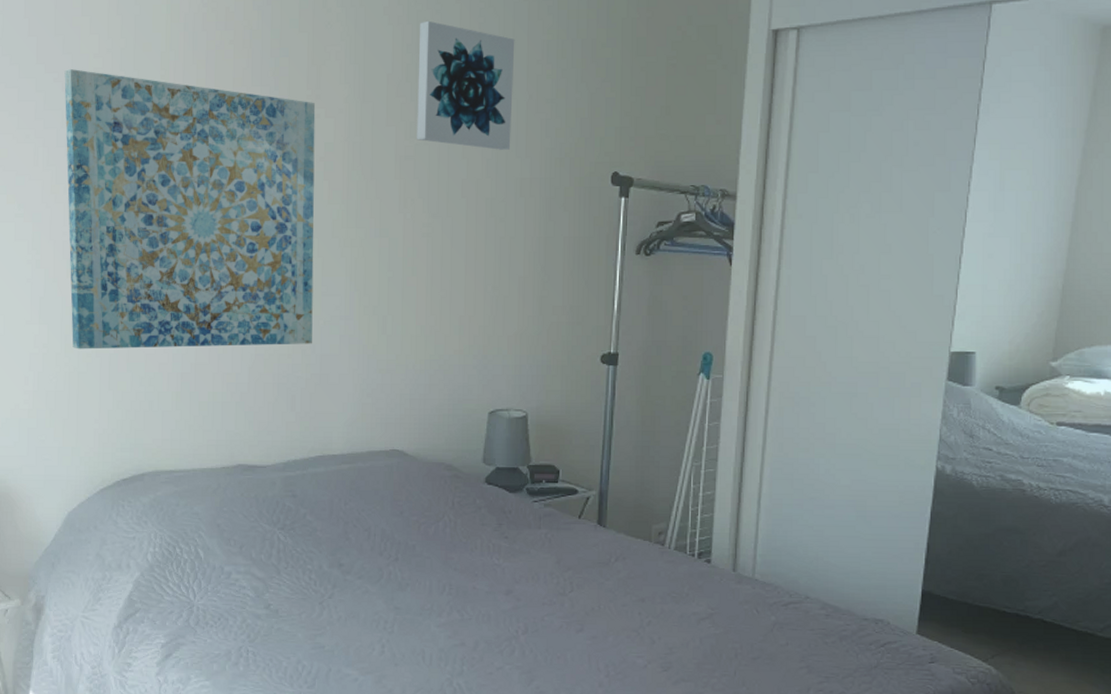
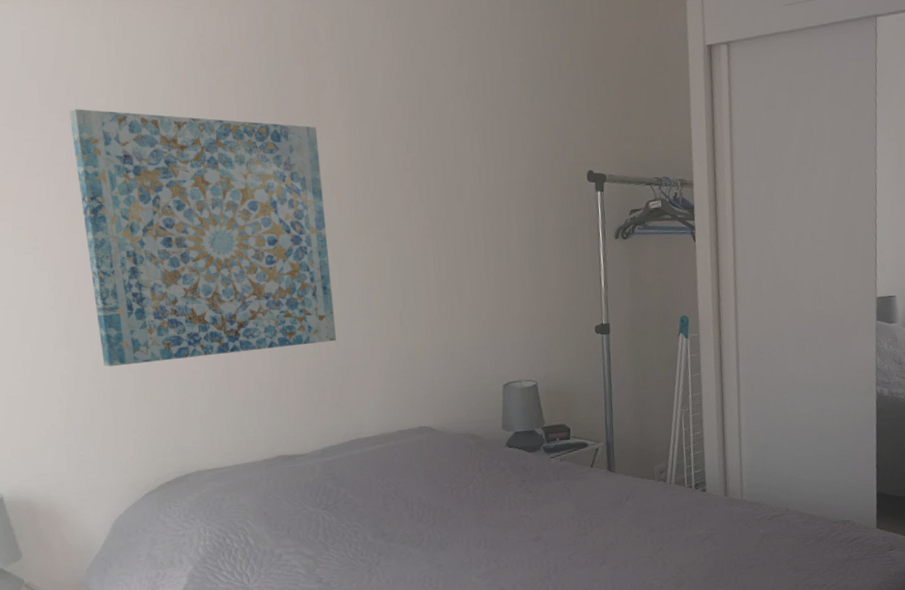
wall art: present [417,20,515,150] -> none [405,50,498,159]

